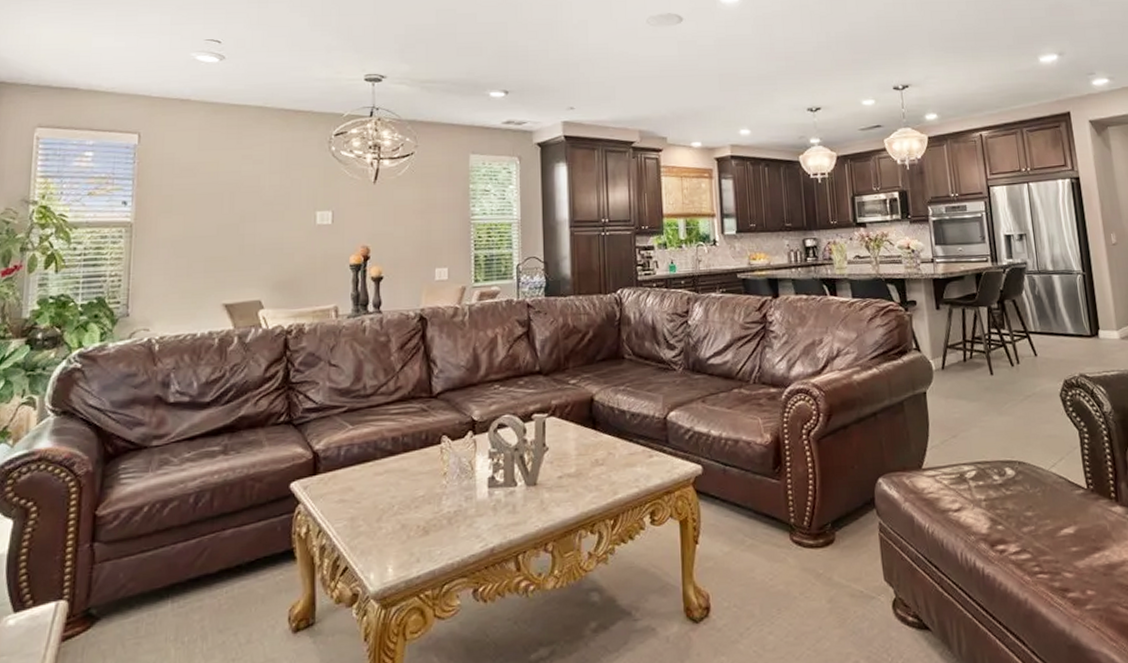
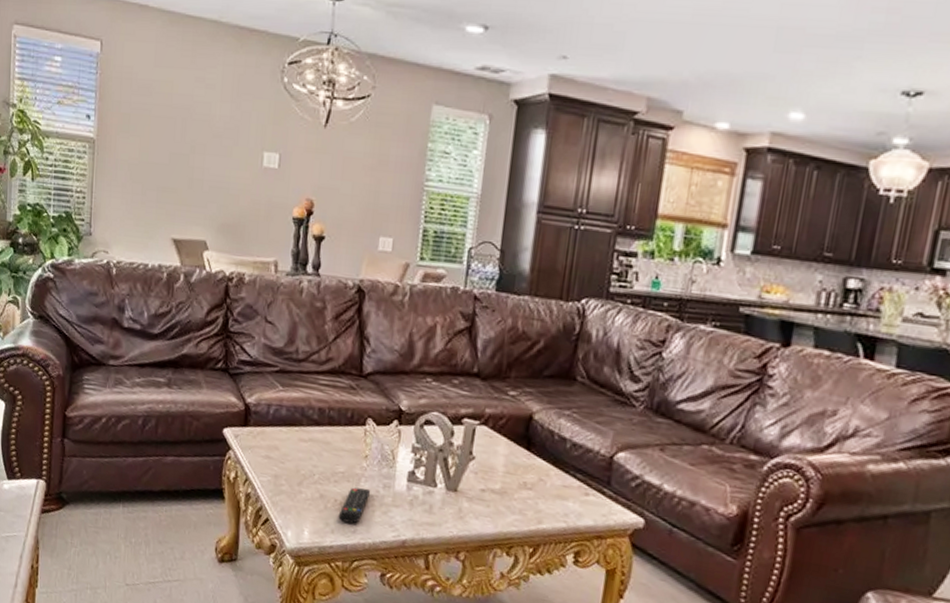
remote control: none [423,507,452,547] -> present [338,487,370,524]

